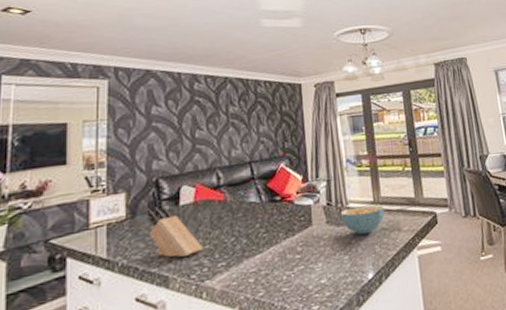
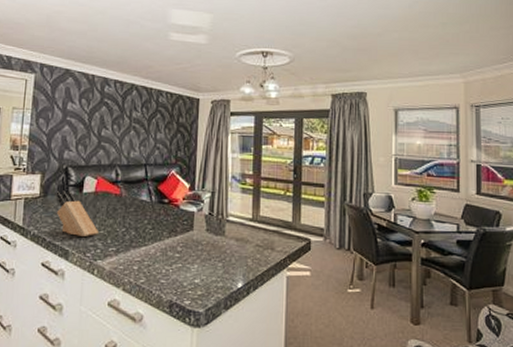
cereal bowl: present [340,204,385,235] -> none [220,221,261,247]

